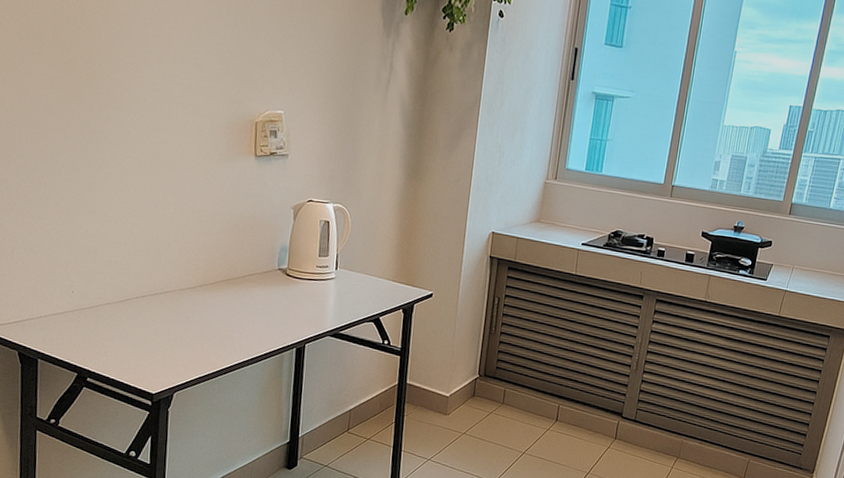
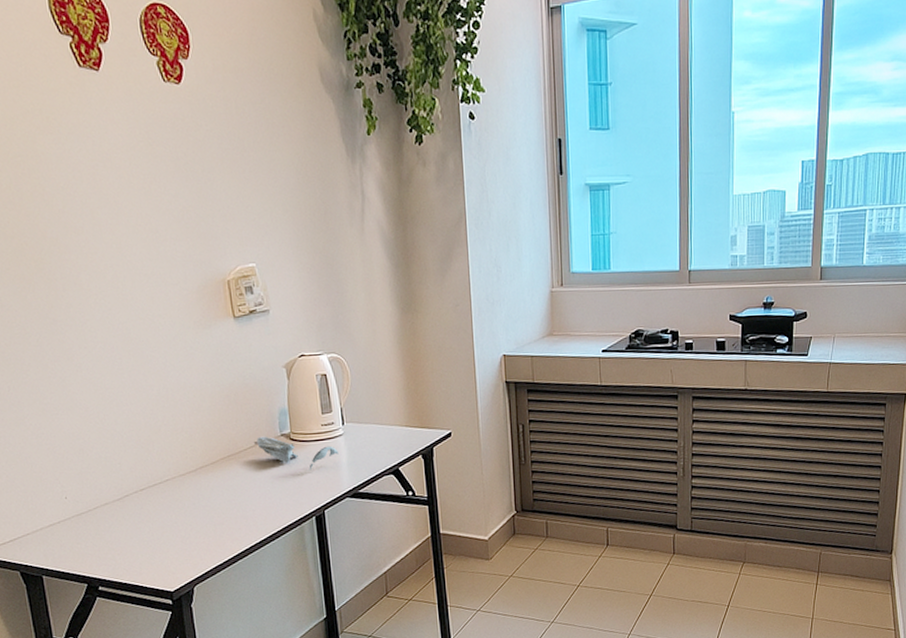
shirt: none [253,267,328,306] -> present [254,436,339,471]

